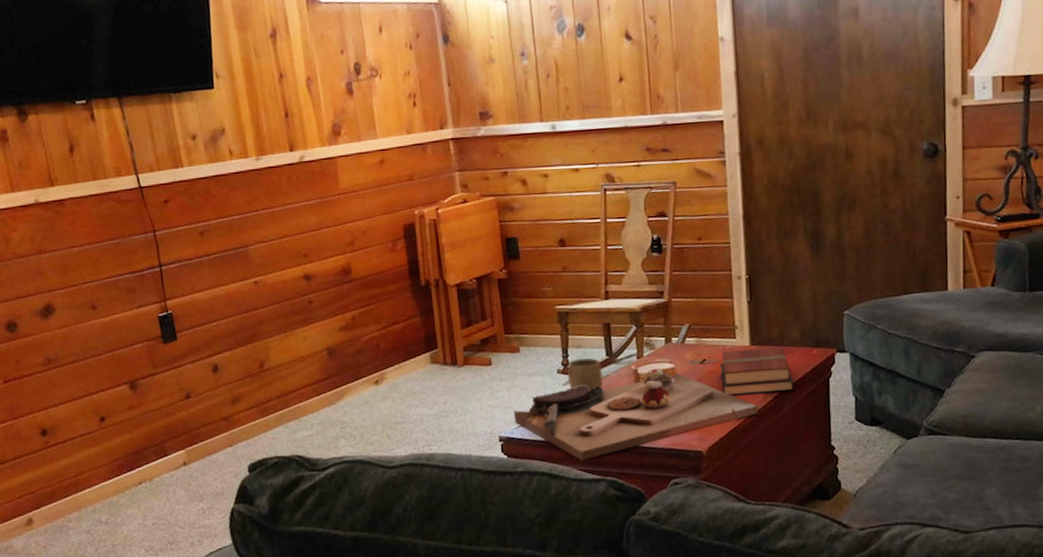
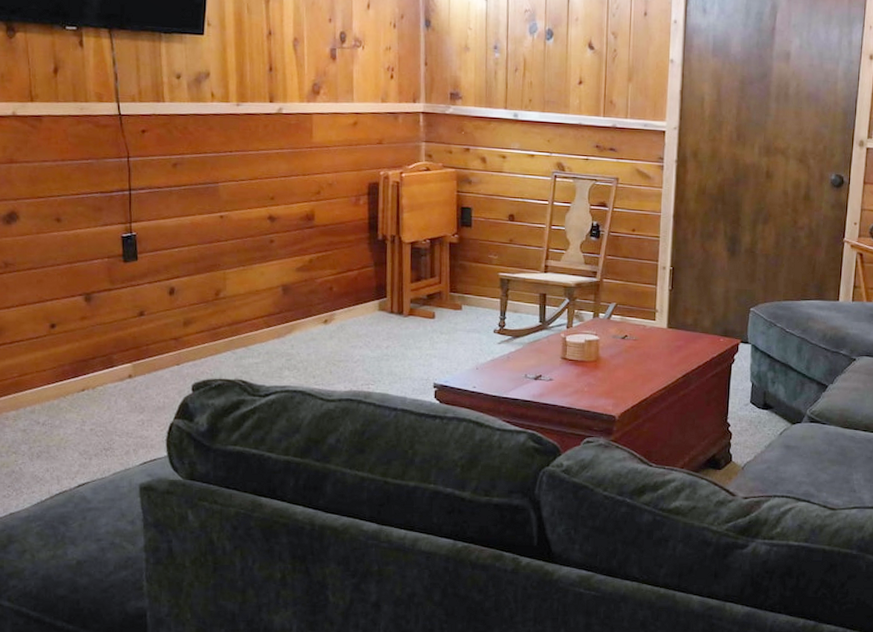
decorative tray: present [514,368,759,460] -> none [450,338,668,413]
mug: present [567,358,604,391] -> none [503,322,535,352]
books: present [720,347,794,396] -> none [638,330,701,372]

